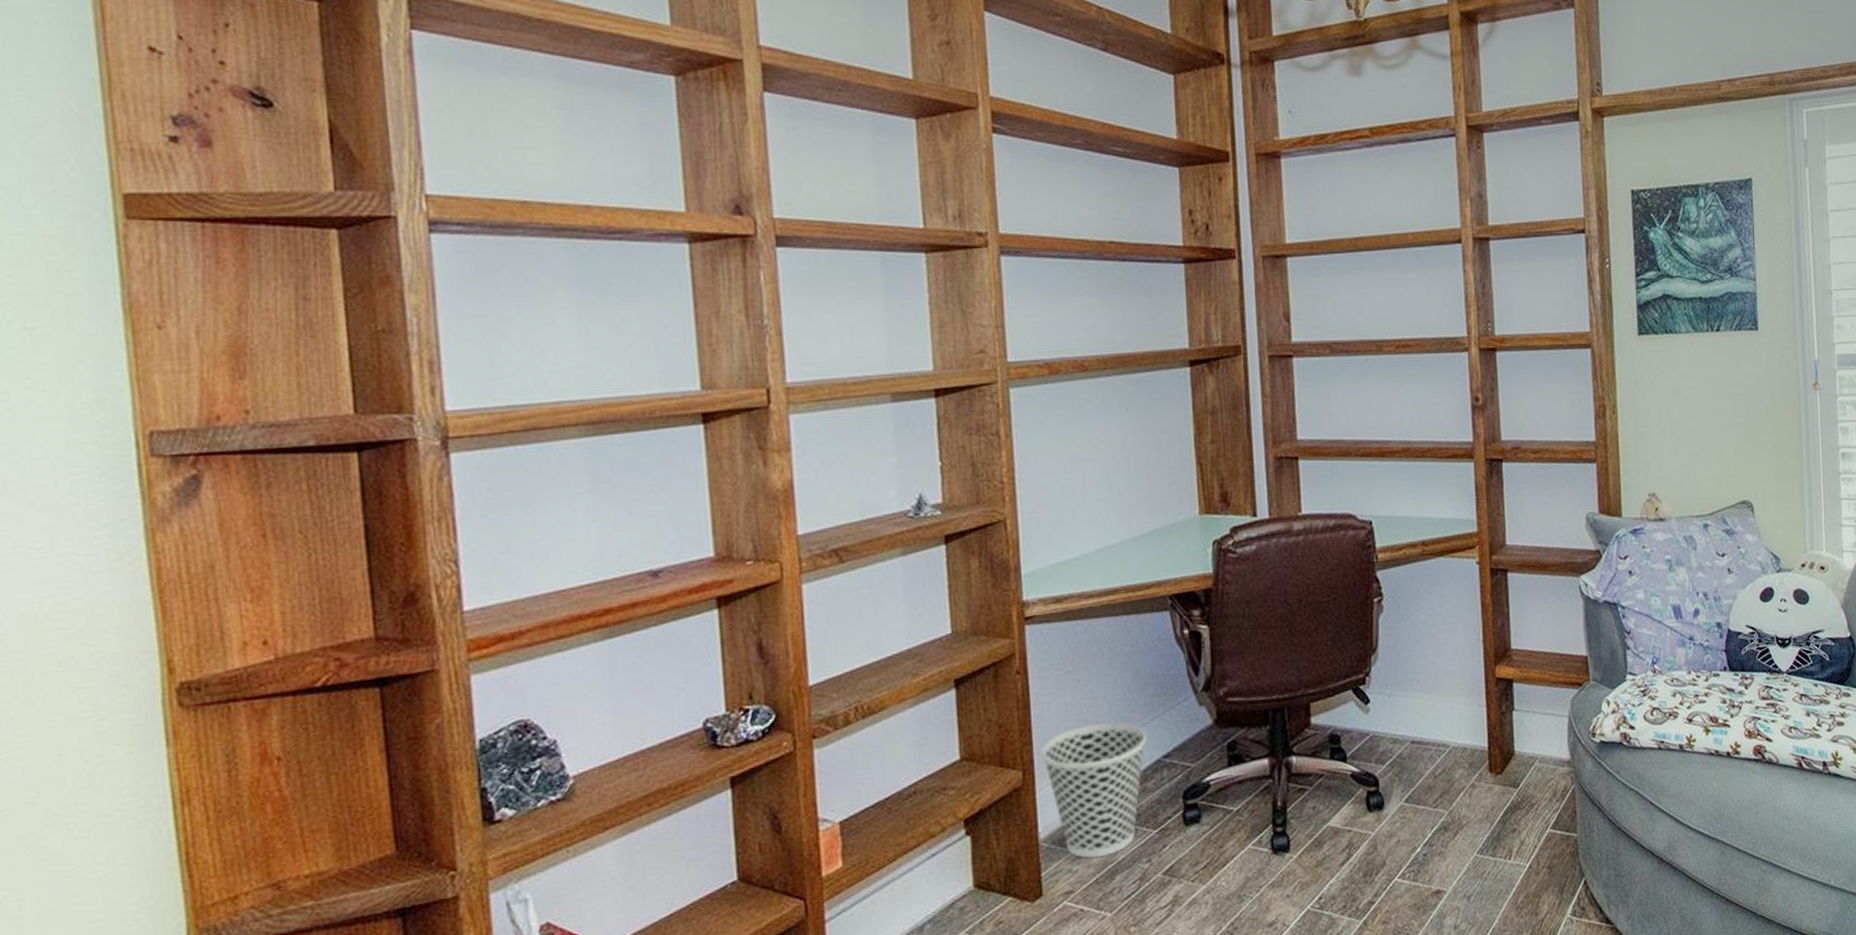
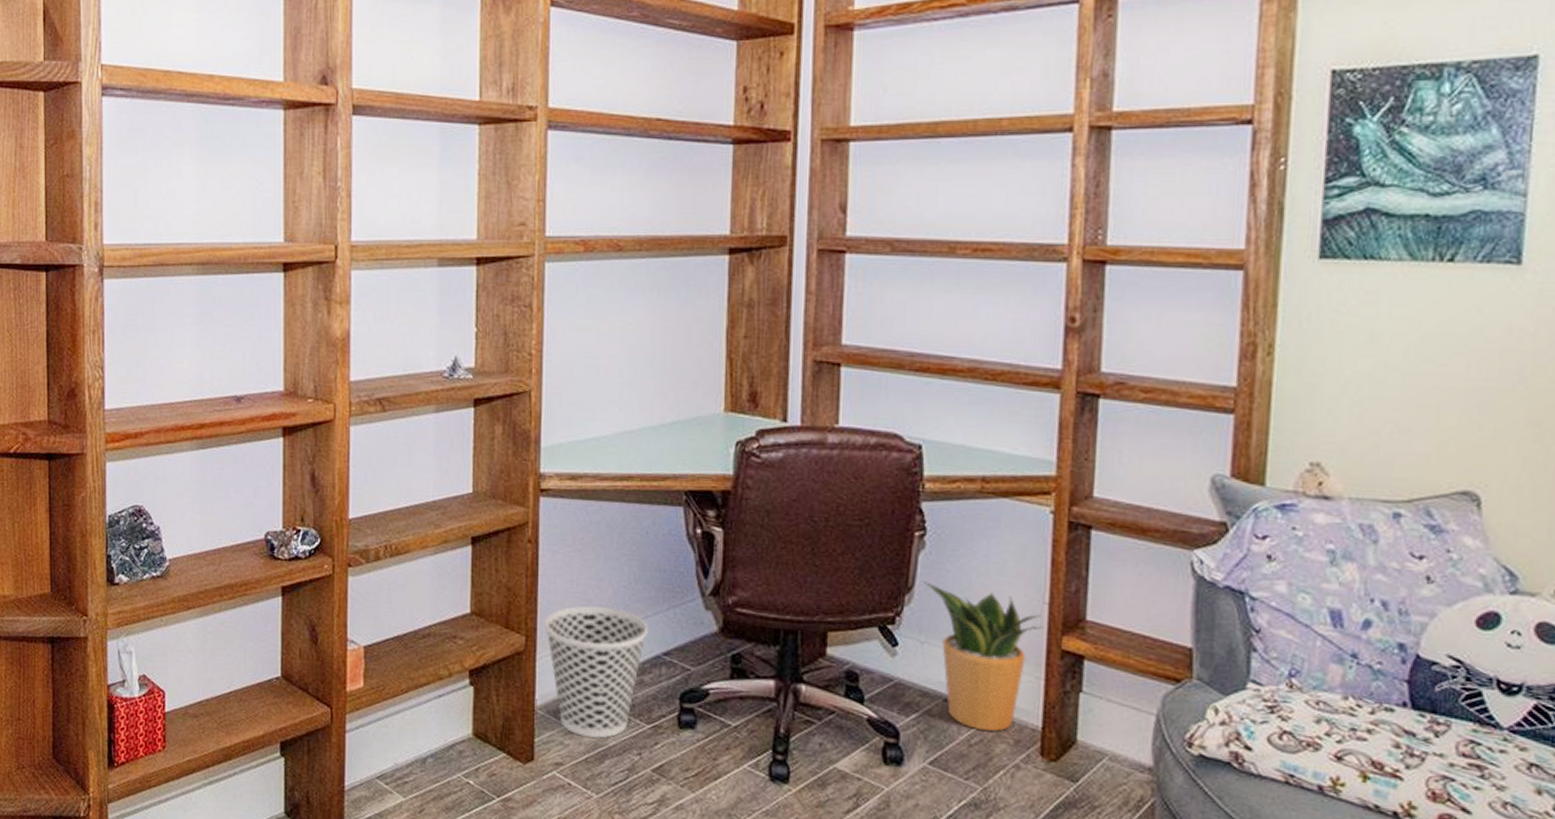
potted plant: none [1384,639,1480,762] -> present [922,581,1043,732]

